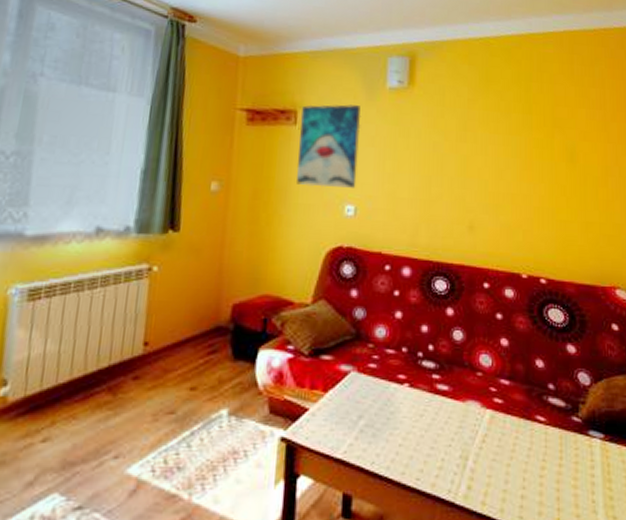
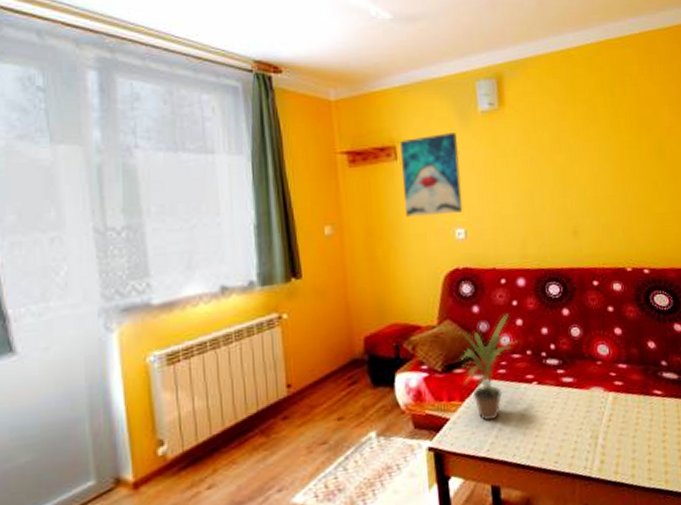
potted plant: none [330,303,394,419] -> present [458,313,517,422]

